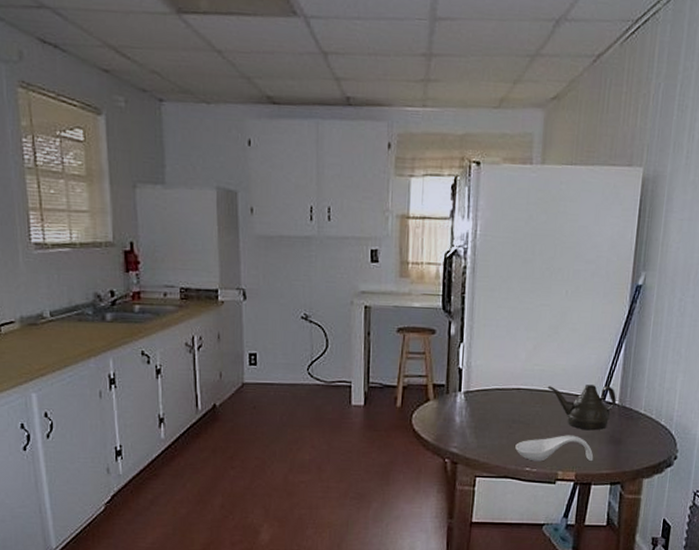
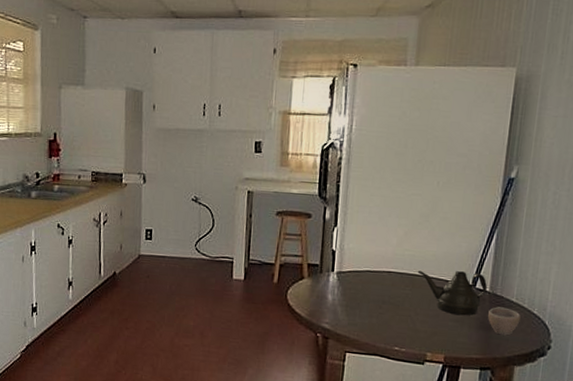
spoon rest: present [515,435,594,462] -> none [385,318,463,346]
cup: none [617,419,649,448] -> present [488,306,521,336]

